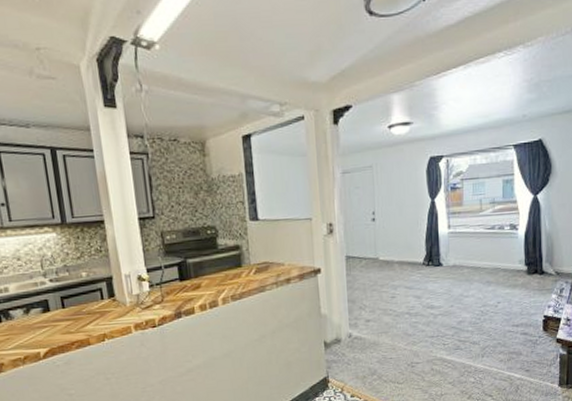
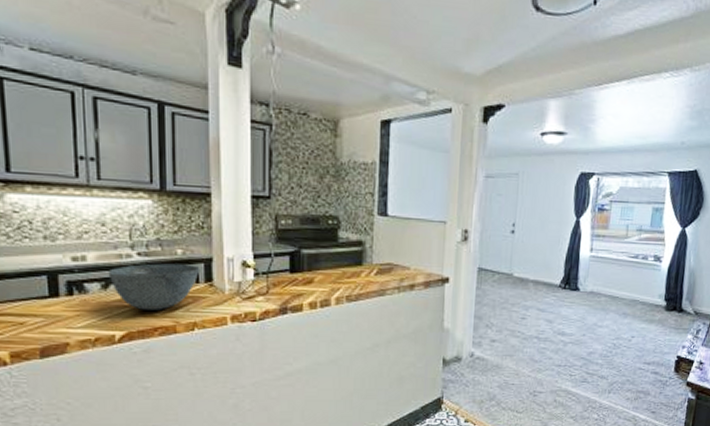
bowl: none [27,284,104,328] -> present [108,263,201,310]

